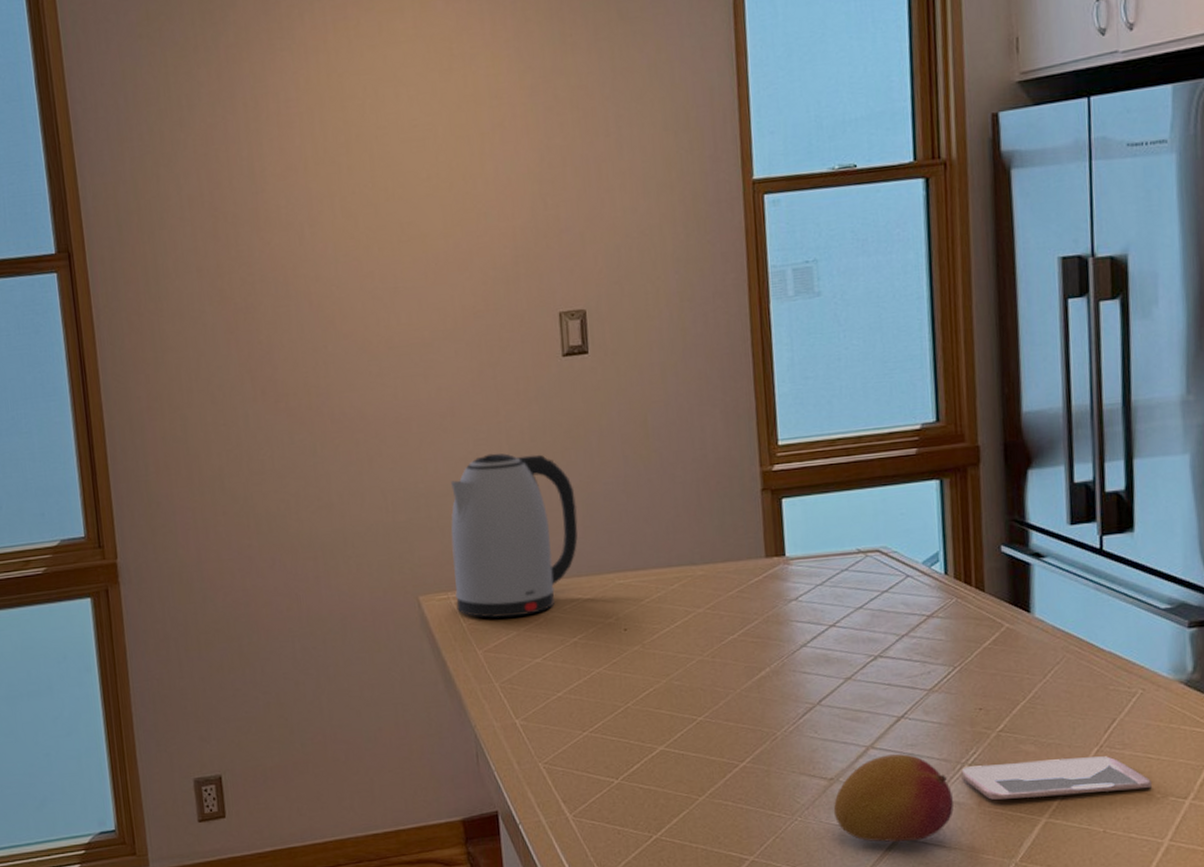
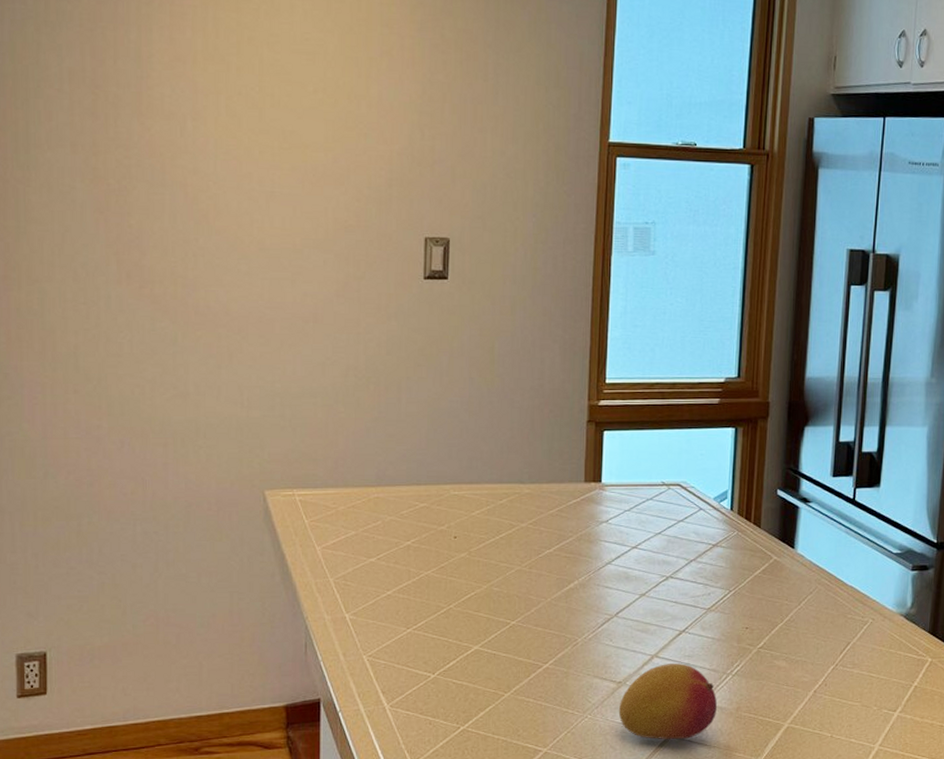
kettle: present [451,453,578,618] -> none [301,362,423,518]
smartphone: present [961,756,1152,800] -> none [726,673,871,706]

